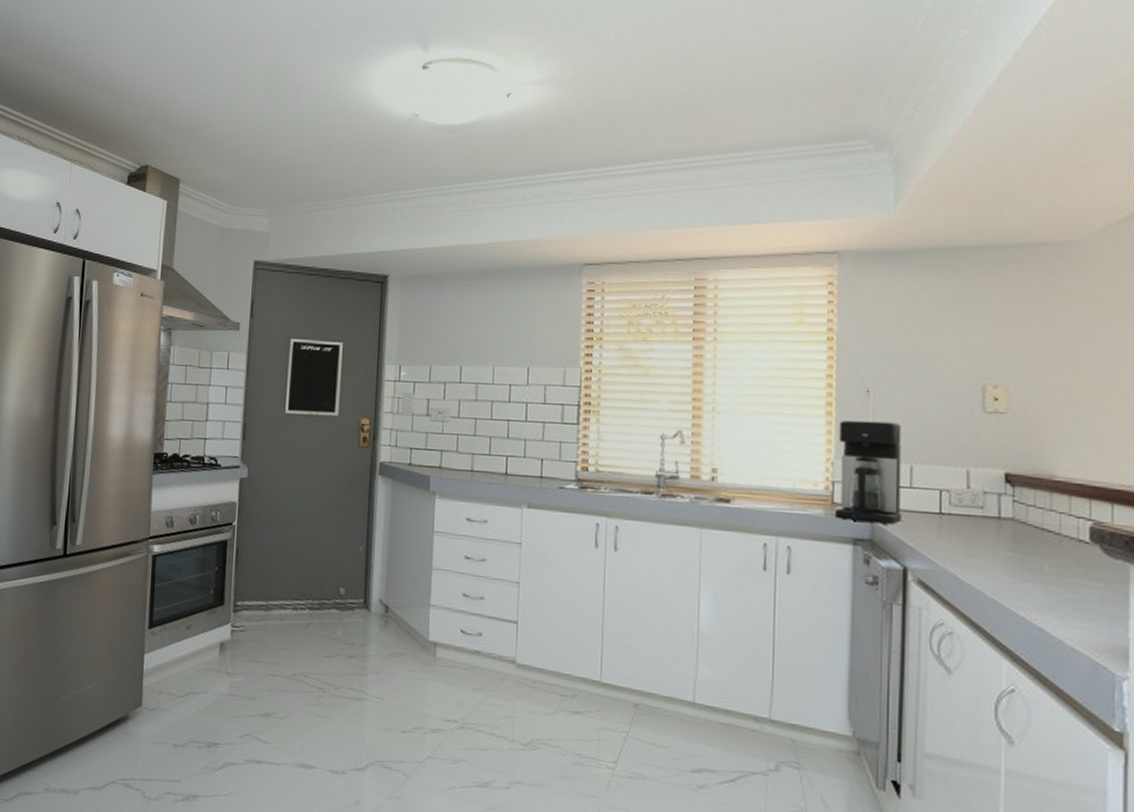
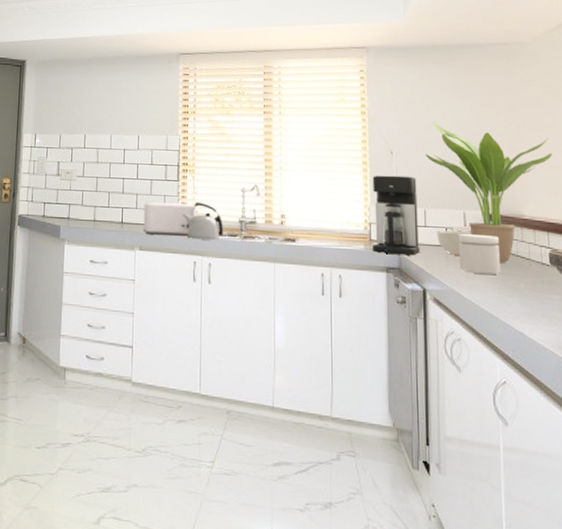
toaster: none [532,449,603,494] -> present [143,202,198,237]
kettle: none [582,450,636,499] -> present [181,201,224,241]
potted plant: none [915,350,1104,539] -> present [425,121,552,264]
bowl: none [926,493,978,526] -> present [437,230,472,255]
jar: none [956,499,1016,553] -> present [458,234,501,275]

